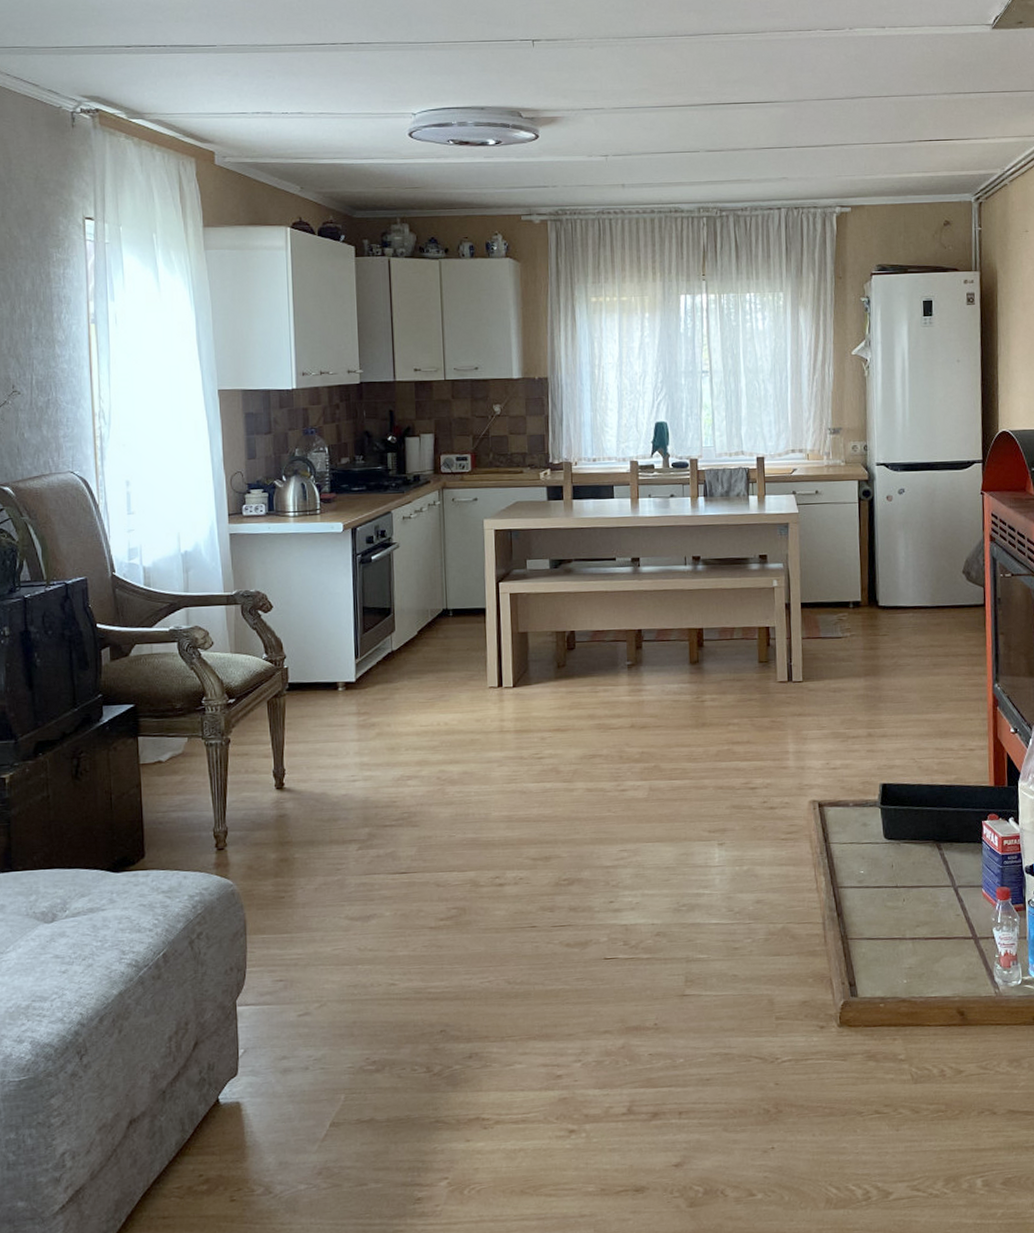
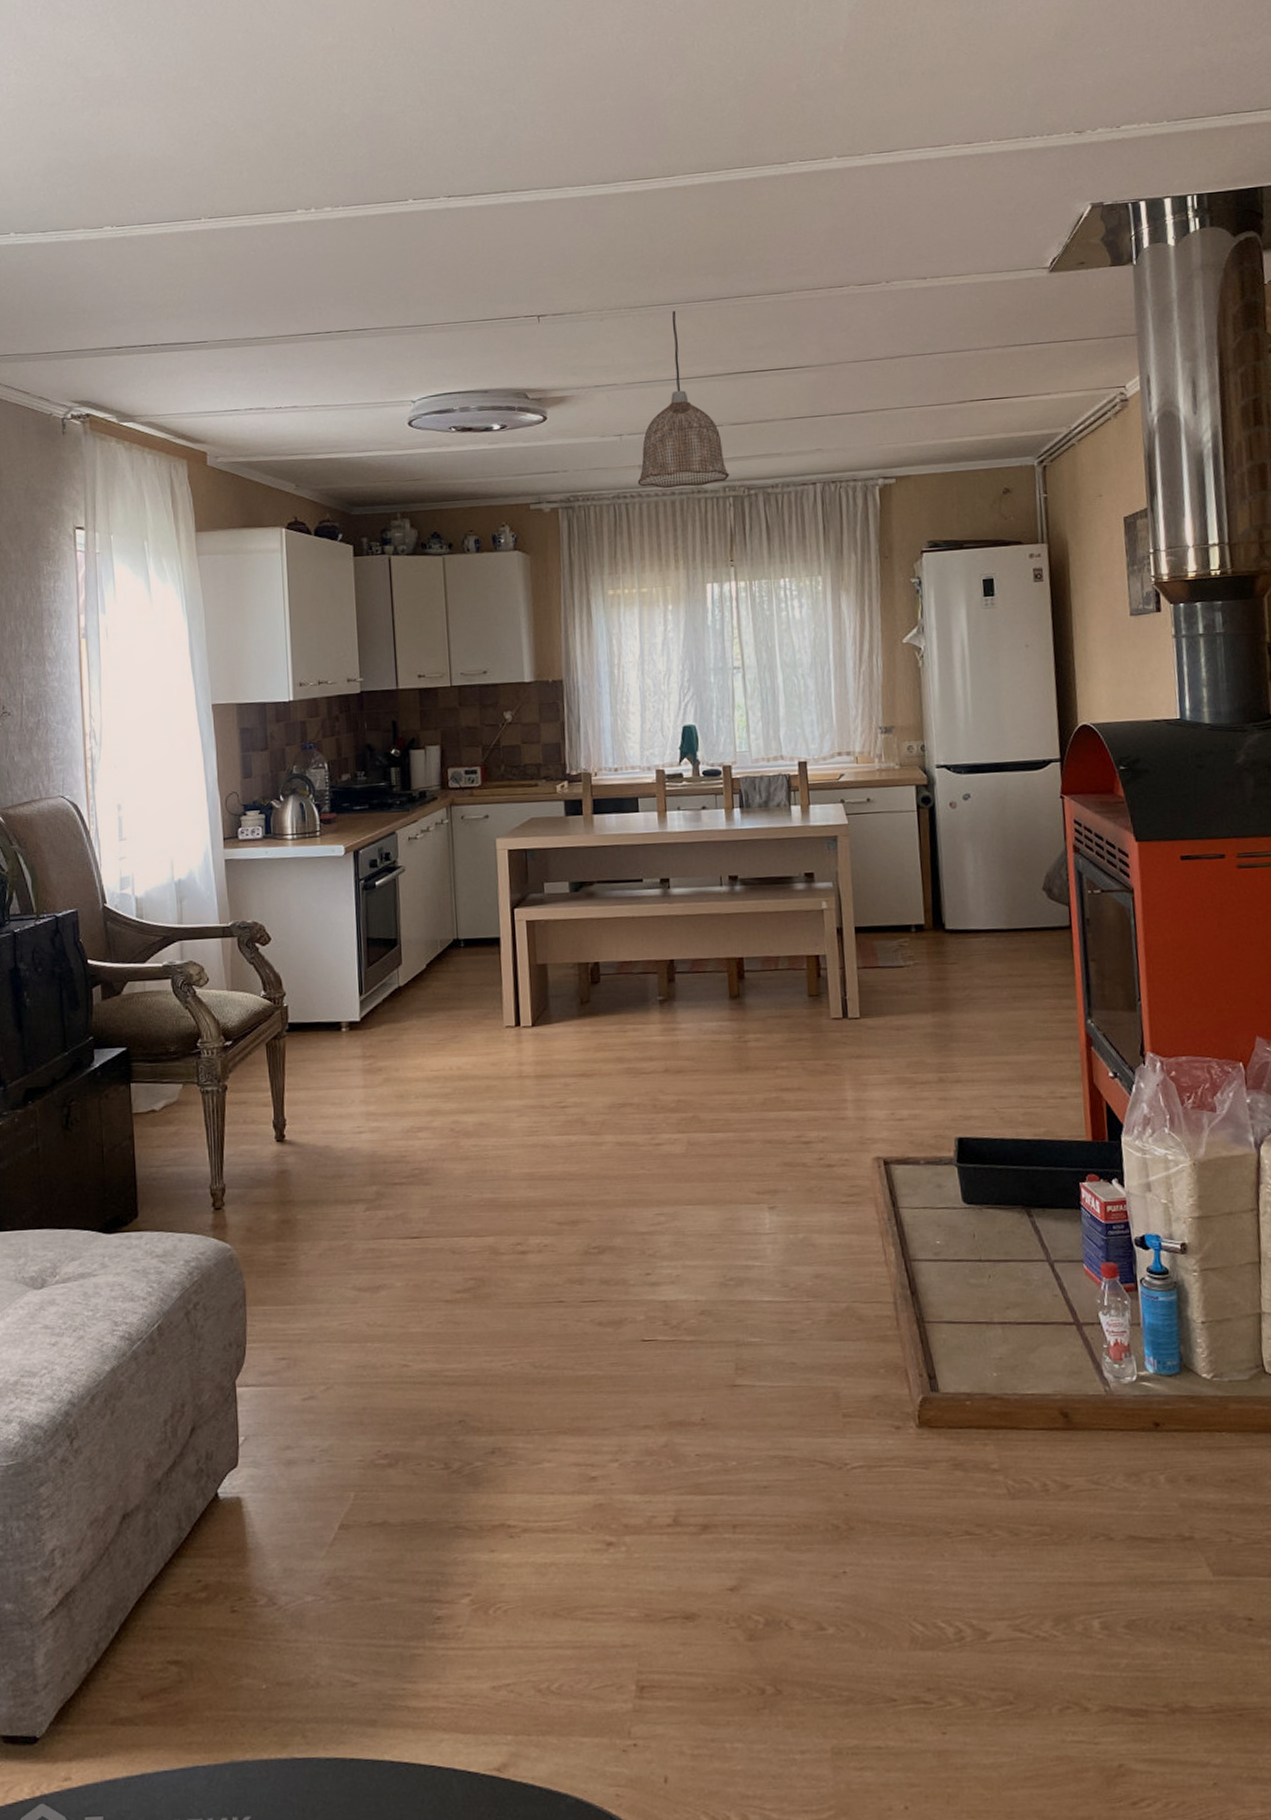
pendant lamp: none [620,43,704,207] -> present [637,311,730,489]

